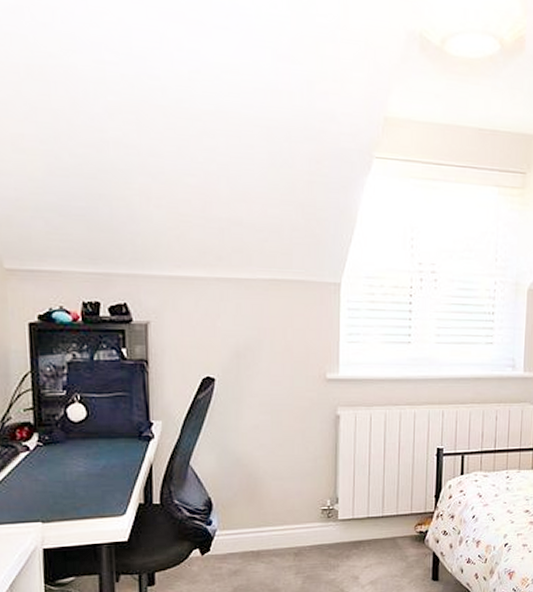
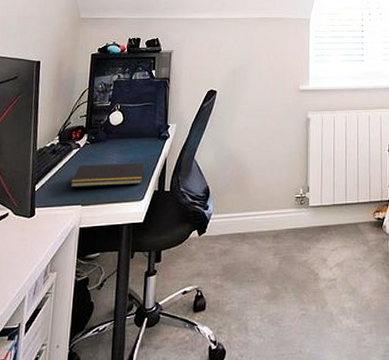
notepad: none [23,470,123,501] -> present [70,163,144,188]

